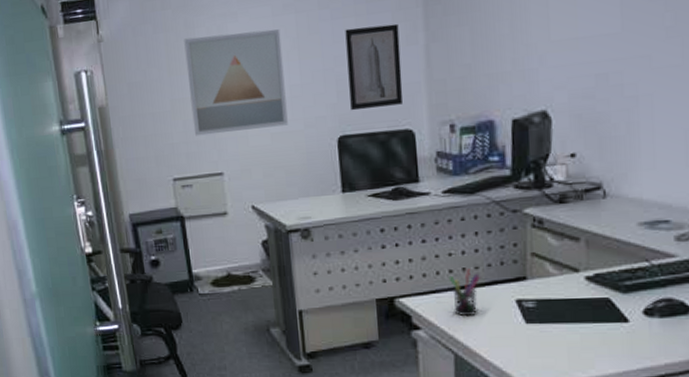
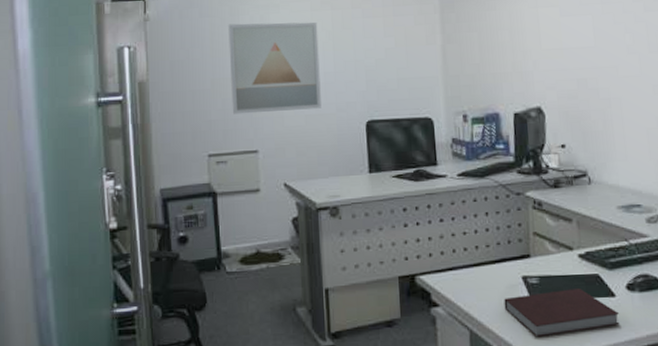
wall art: present [345,23,403,111] -> none [374,25,424,99]
pen holder: present [448,269,480,317] -> none [463,247,491,294]
notebook: none [494,313,632,363] -> present [504,289,620,338]

